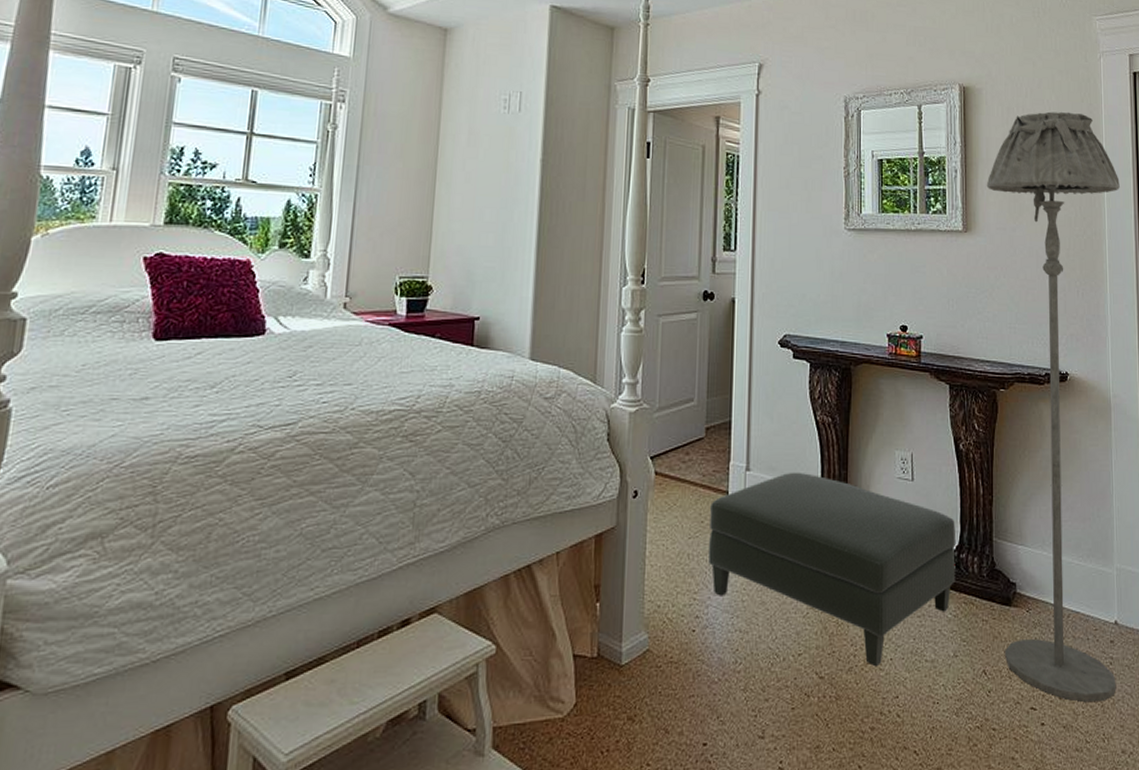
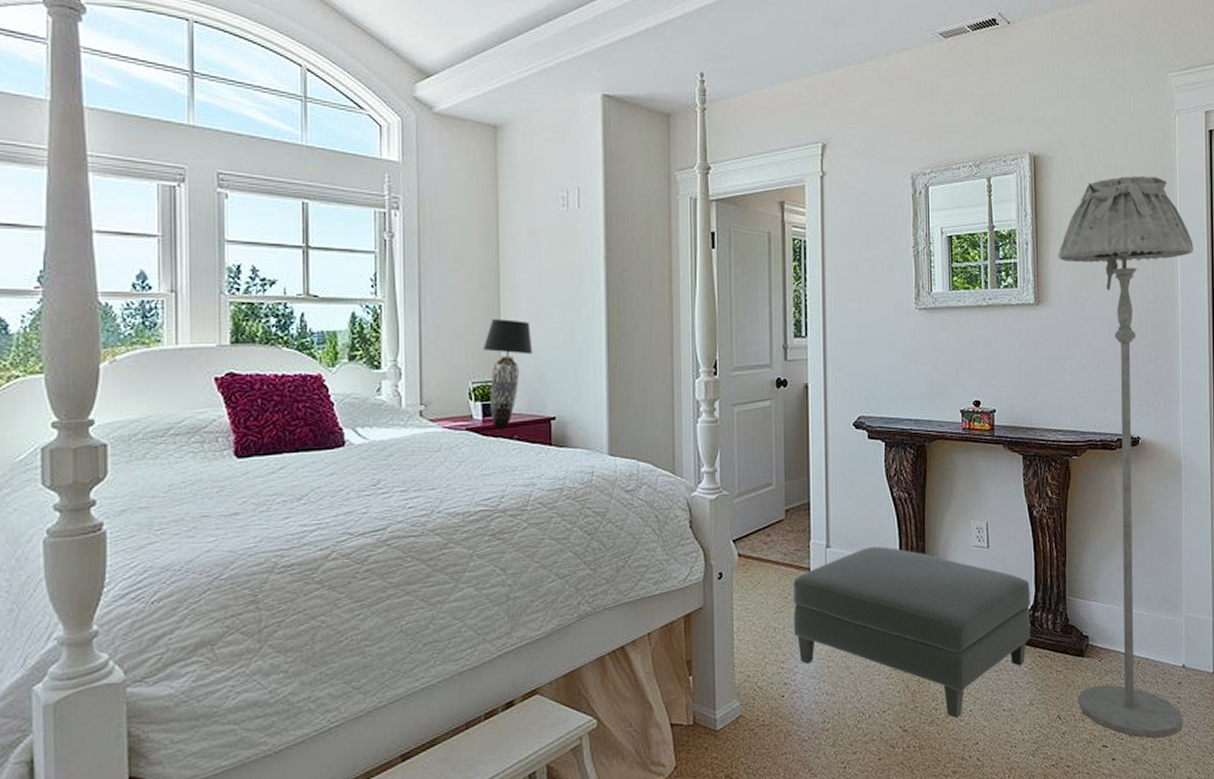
table lamp: none [413,215,463,325] -> present [483,319,533,428]

